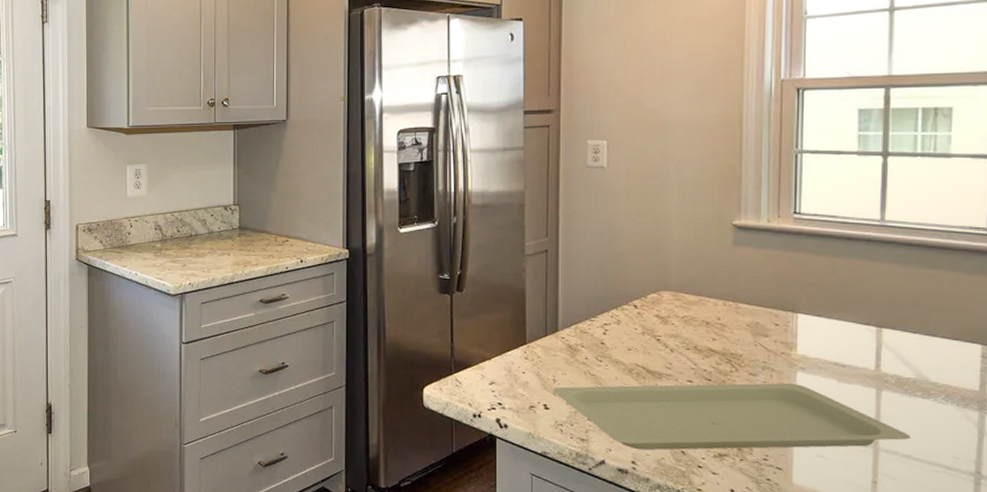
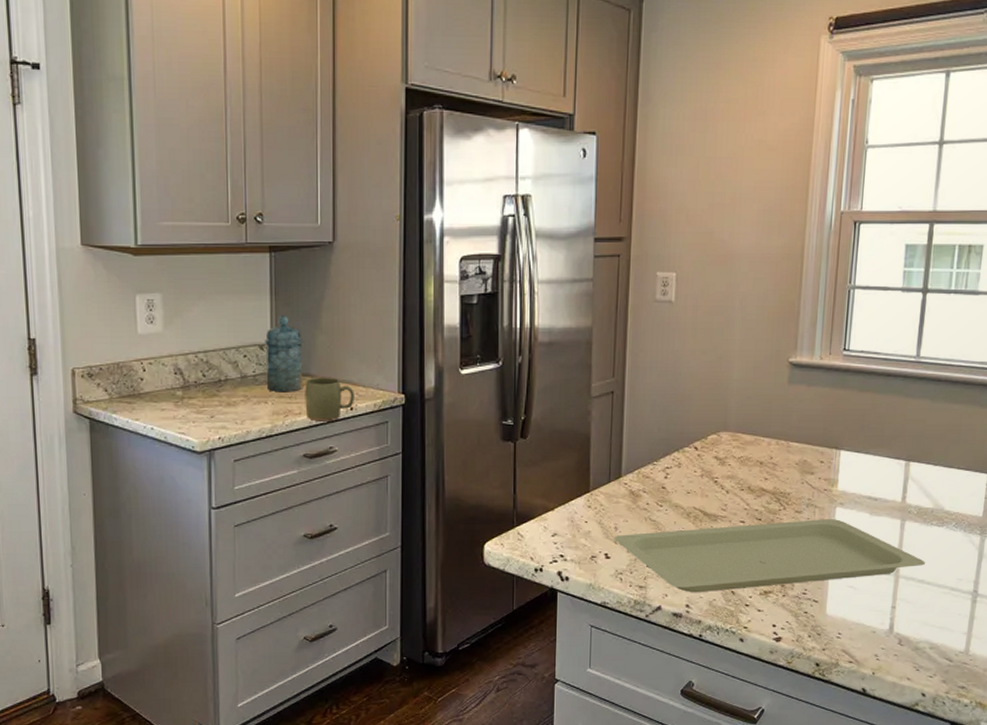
canister: none [228,182,261,246] -> present [264,316,304,392]
mug: none [261,233,304,272] -> present [305,377,354,422]

